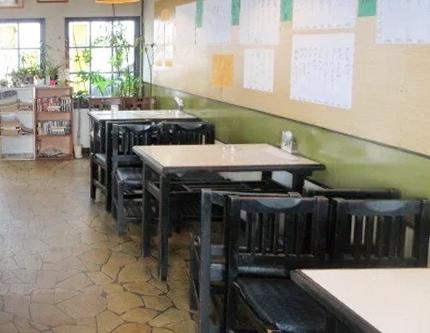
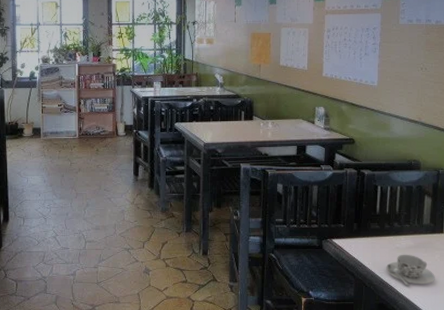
teacup: none [362,288,418,323] -> present [386,254,435,286]

